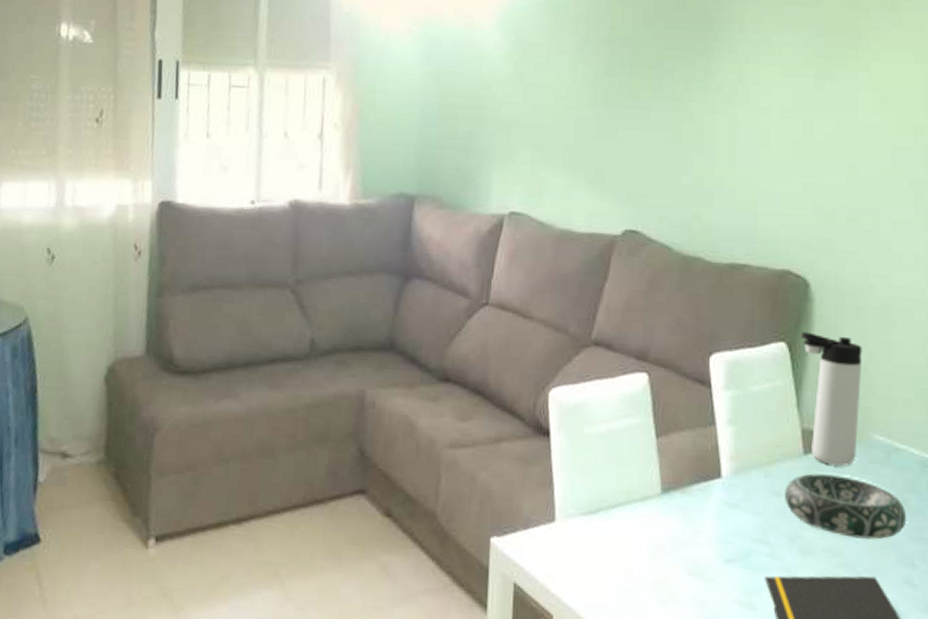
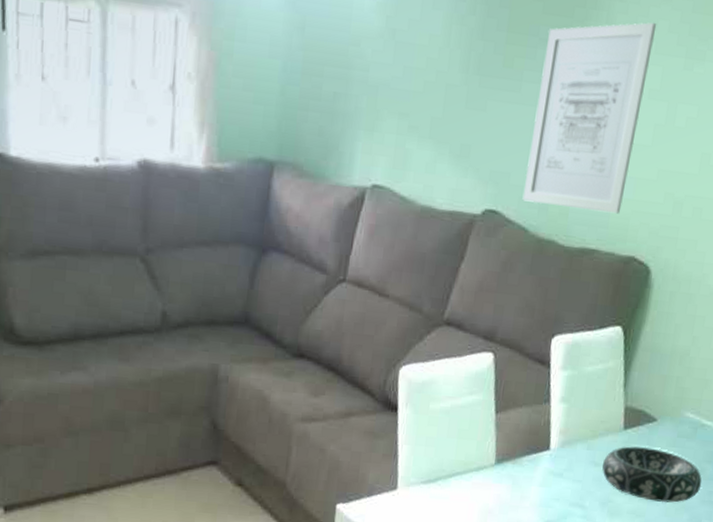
wall art: none [662,48,781,228] -> present [522,22,657,214]
thermos bottle: present [800,332,863,466] -> none [631,317,688,440]

